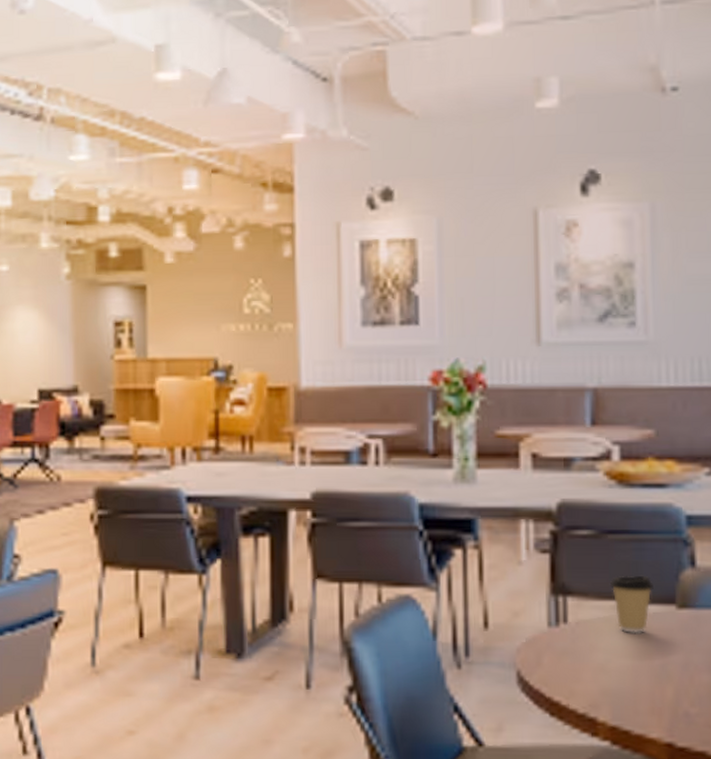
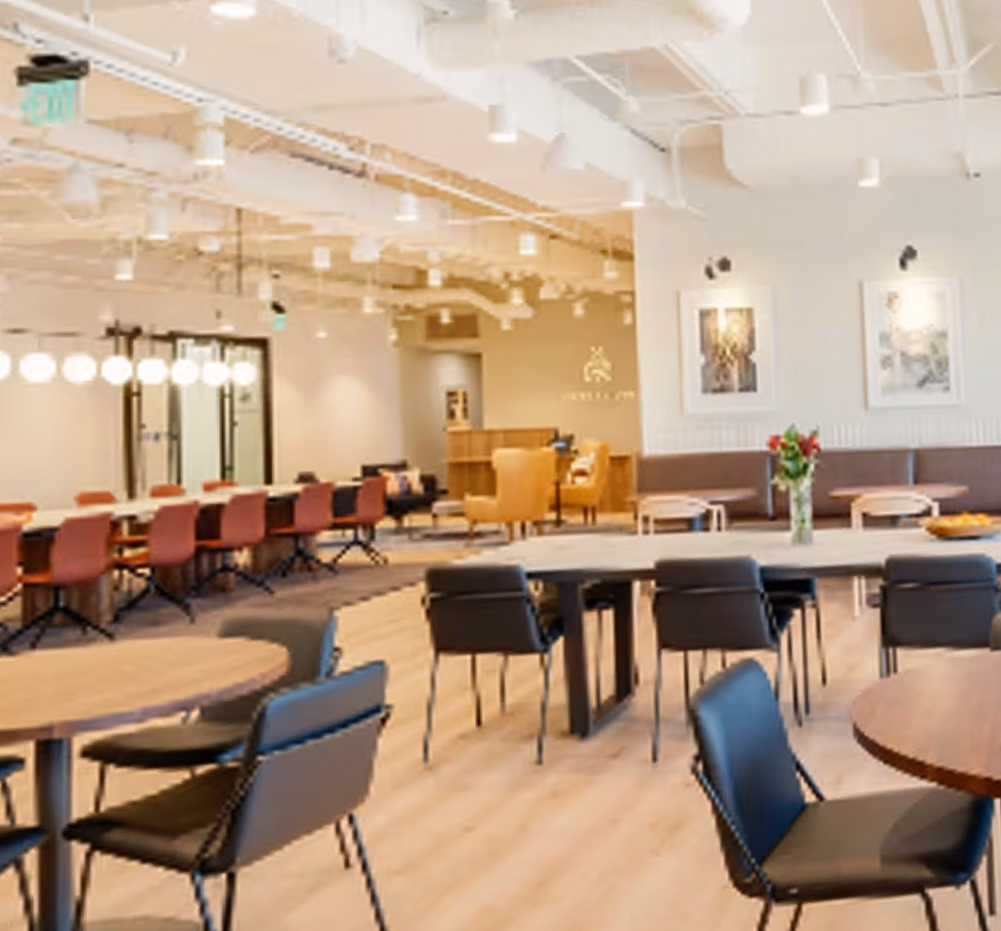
coffee cup: present [609,575,654,634] -> none [933,622,971,678]

